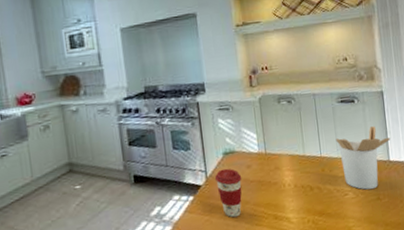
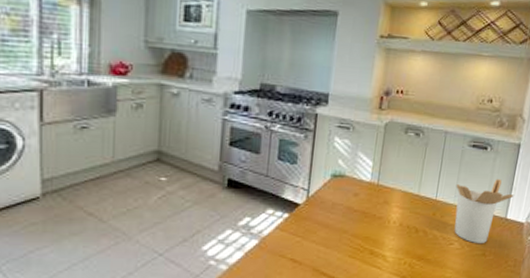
coffee cup: present [214,168,242,218] -> none [316,191,346,245]

